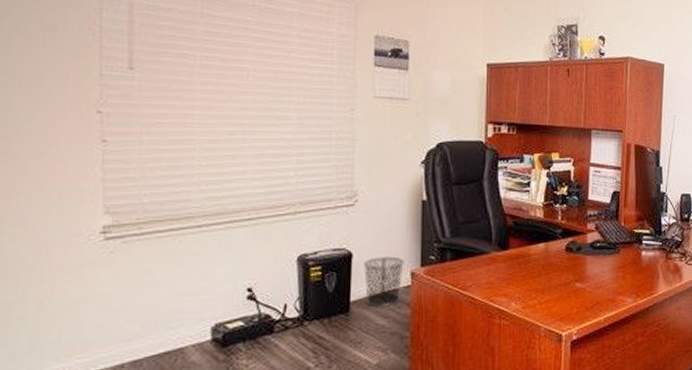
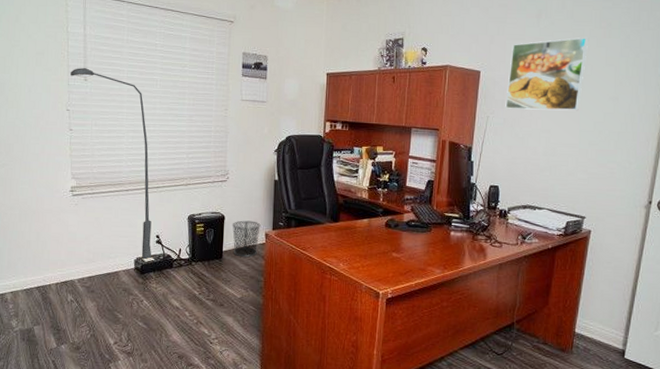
floor lamp: none [105,51,241,327] -> present [70,68,152,261]

